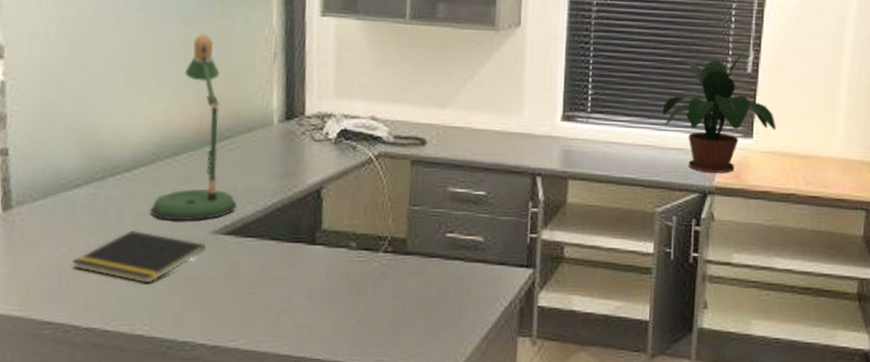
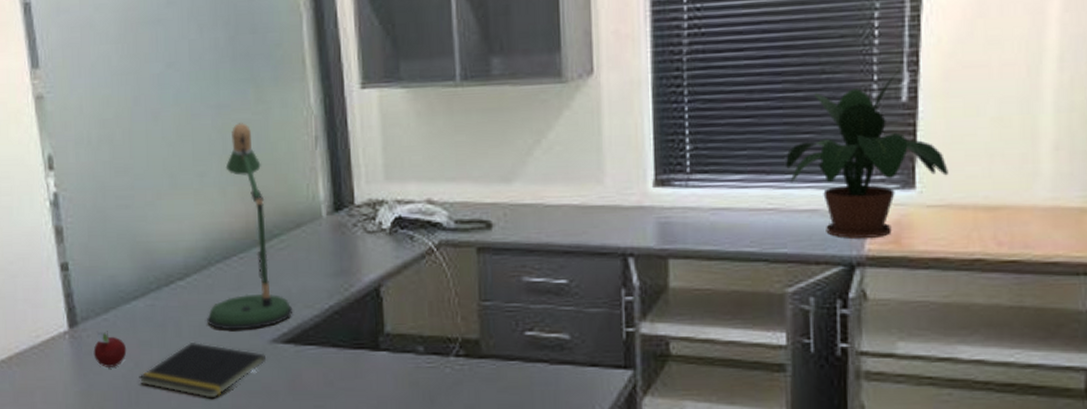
fruit: none [25,215,63,252] -> present [93,331,127,369]

